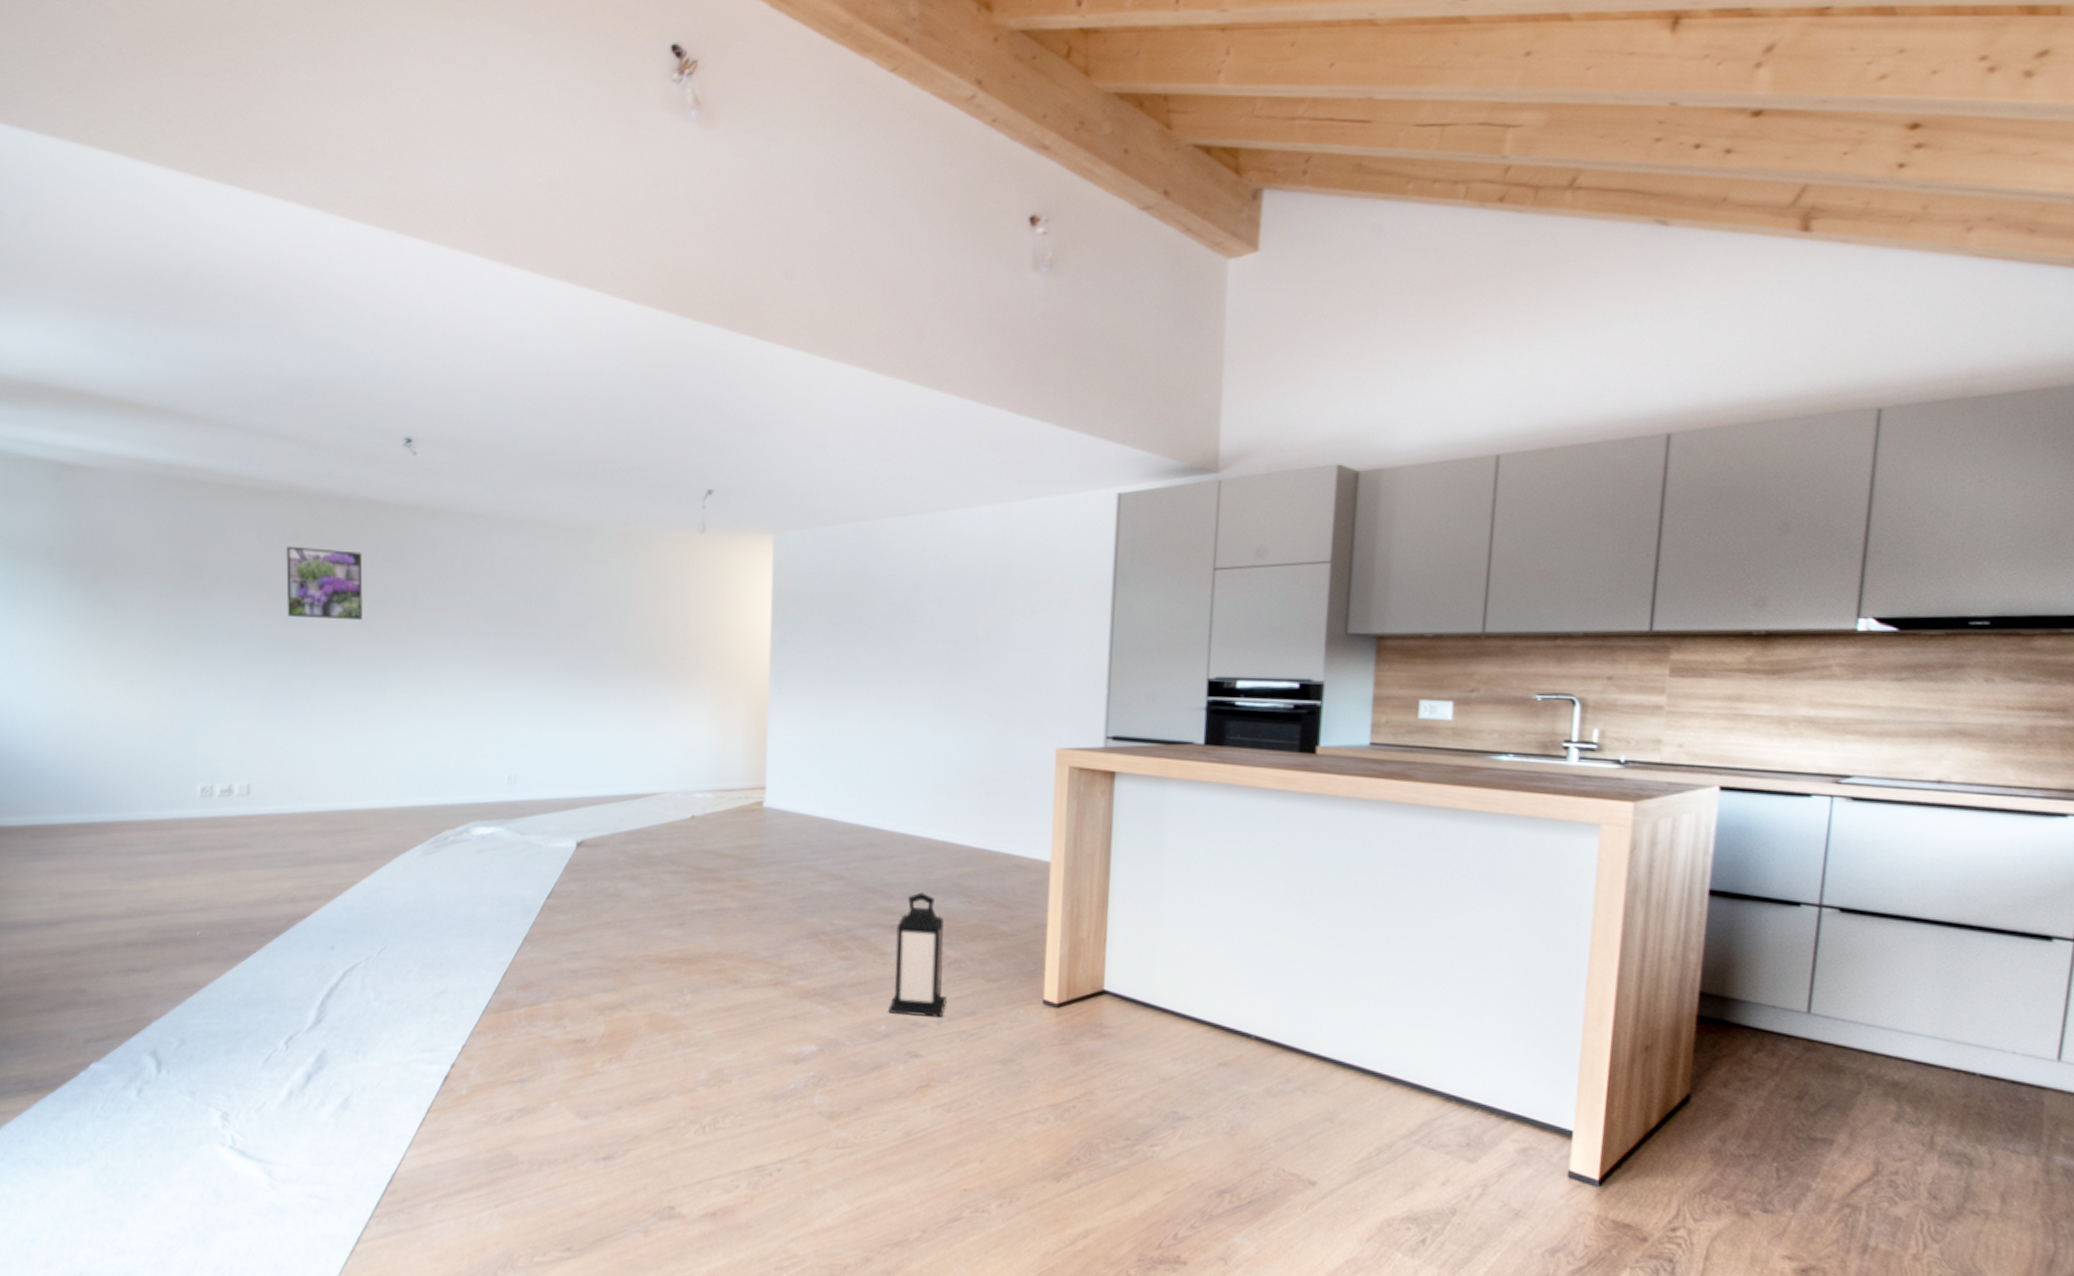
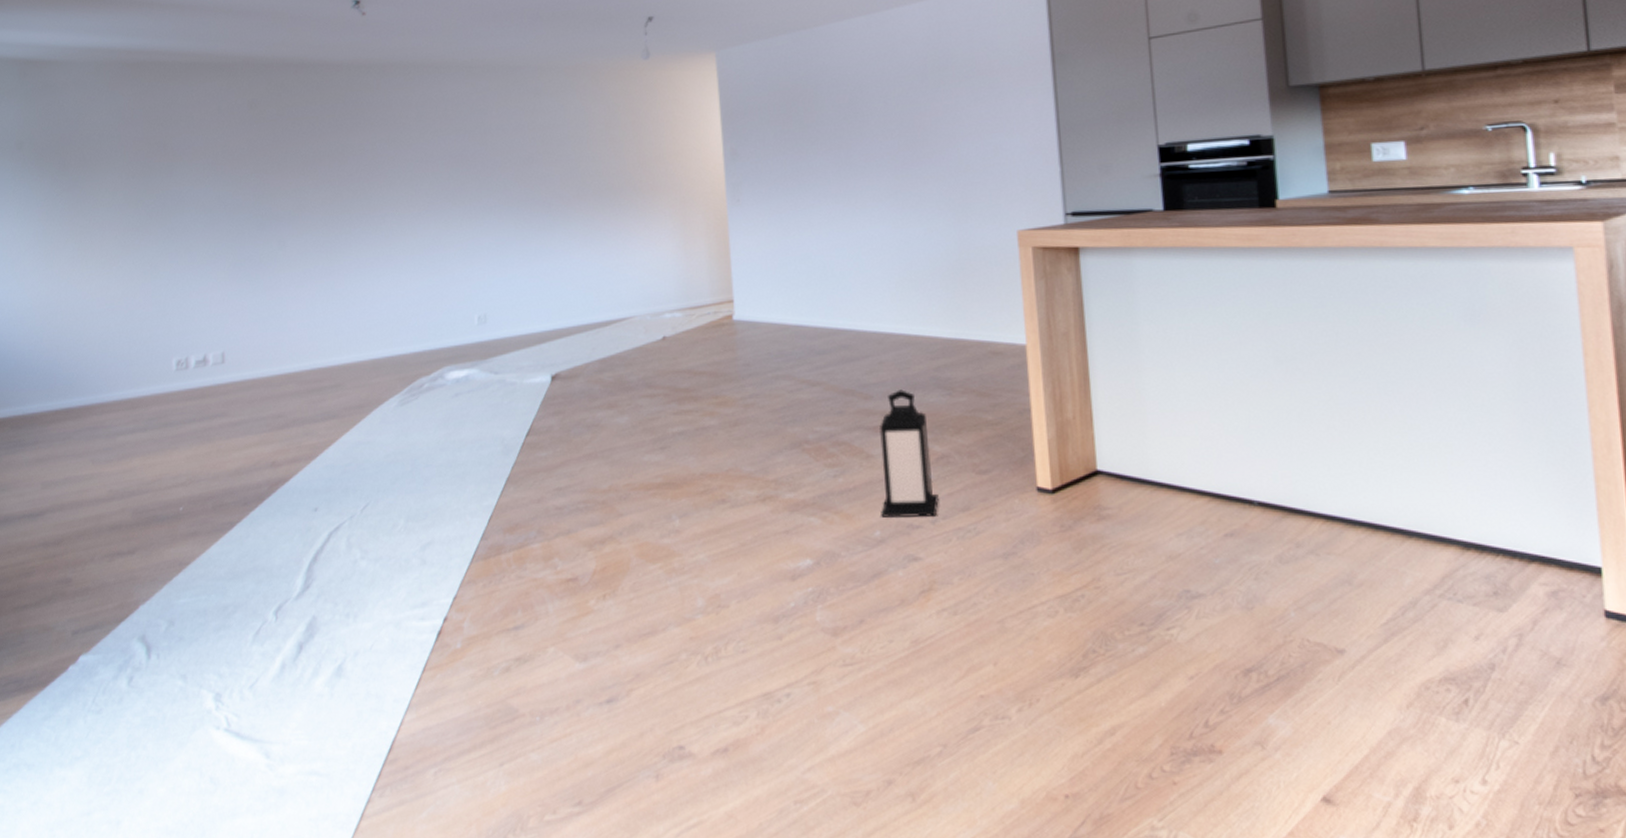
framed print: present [286,546,364,621] -> none [246,113,325,183]

